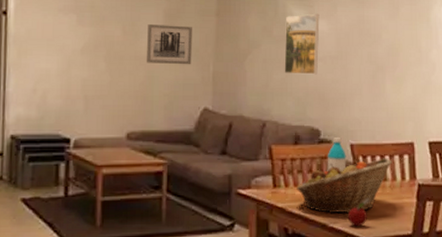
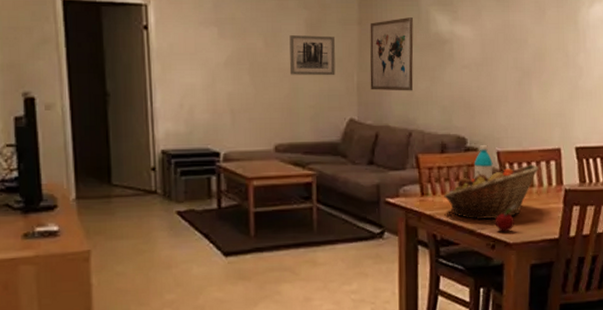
wall art: none [226,10,270,82] -> present [370,17,414,91]
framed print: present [284,13,320,75] -> none [428,19,464,83]

